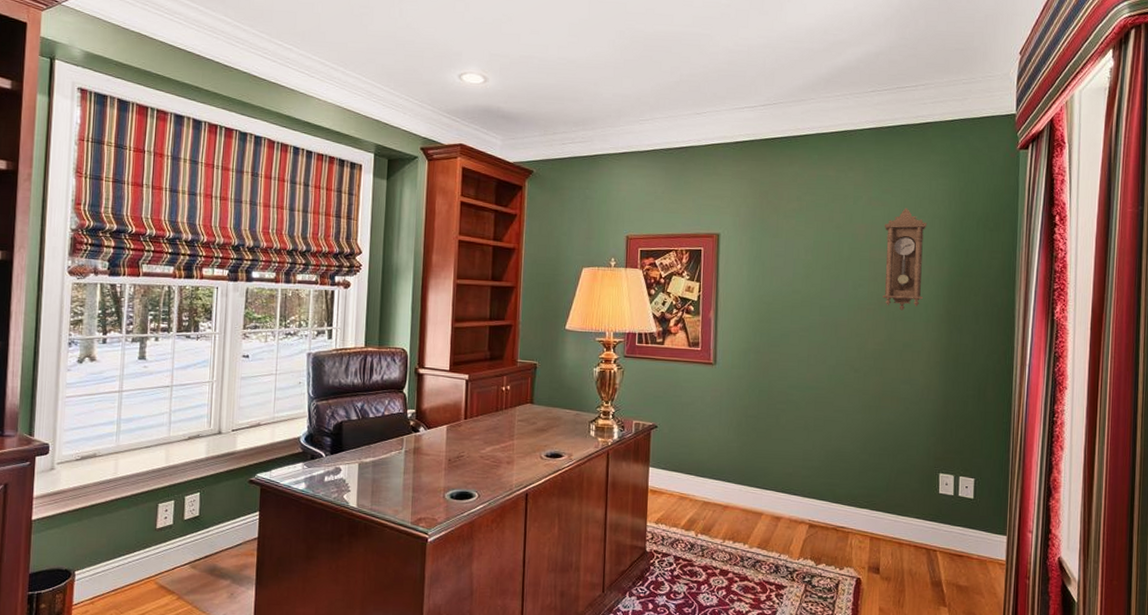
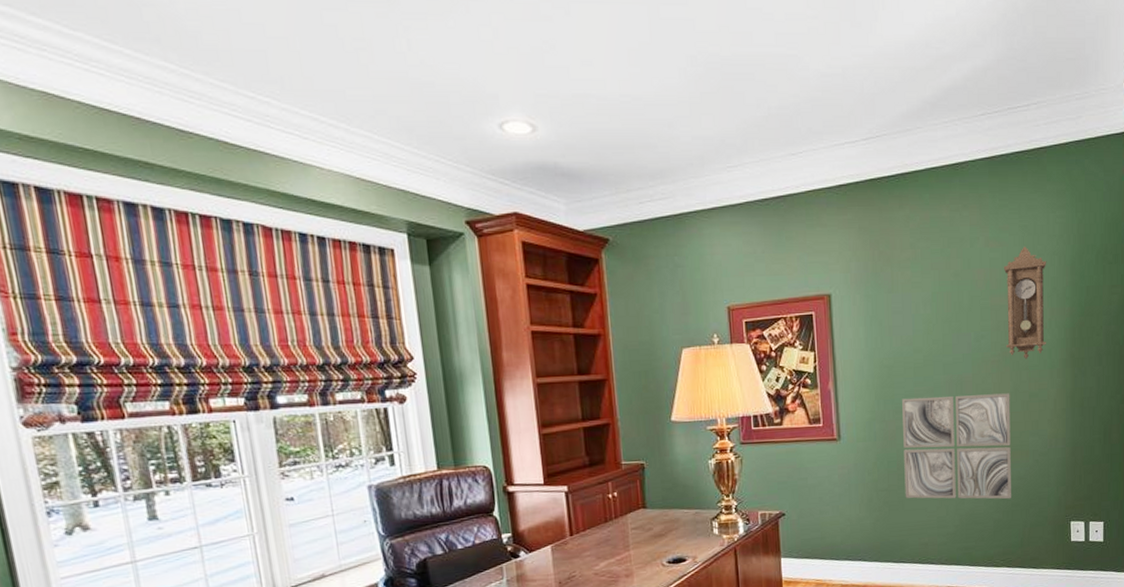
wall art: none [773,334,884,442] -> present [902,393,1011,499]

